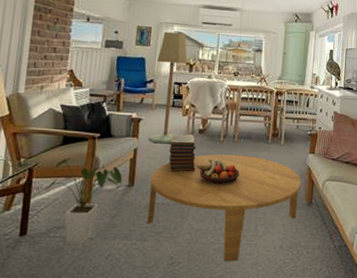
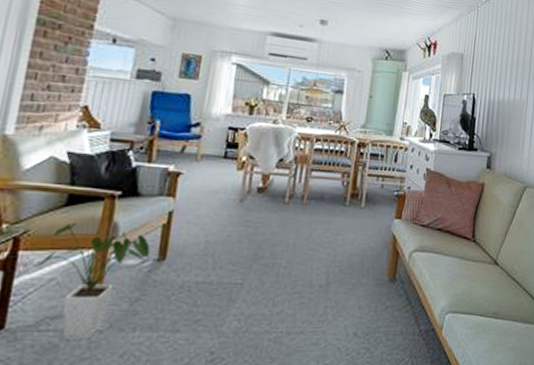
coffee table: present [147,154,301,262] -> none [181,218,384,355]
floor lamp: present [148,31,188,144] -> none [189,62,248,206]
book stack: present [169,134,196,173] -> none [215,193,253,243]
fruit bowl: present [197,159,240,184] -> none [252,225,308,257]

